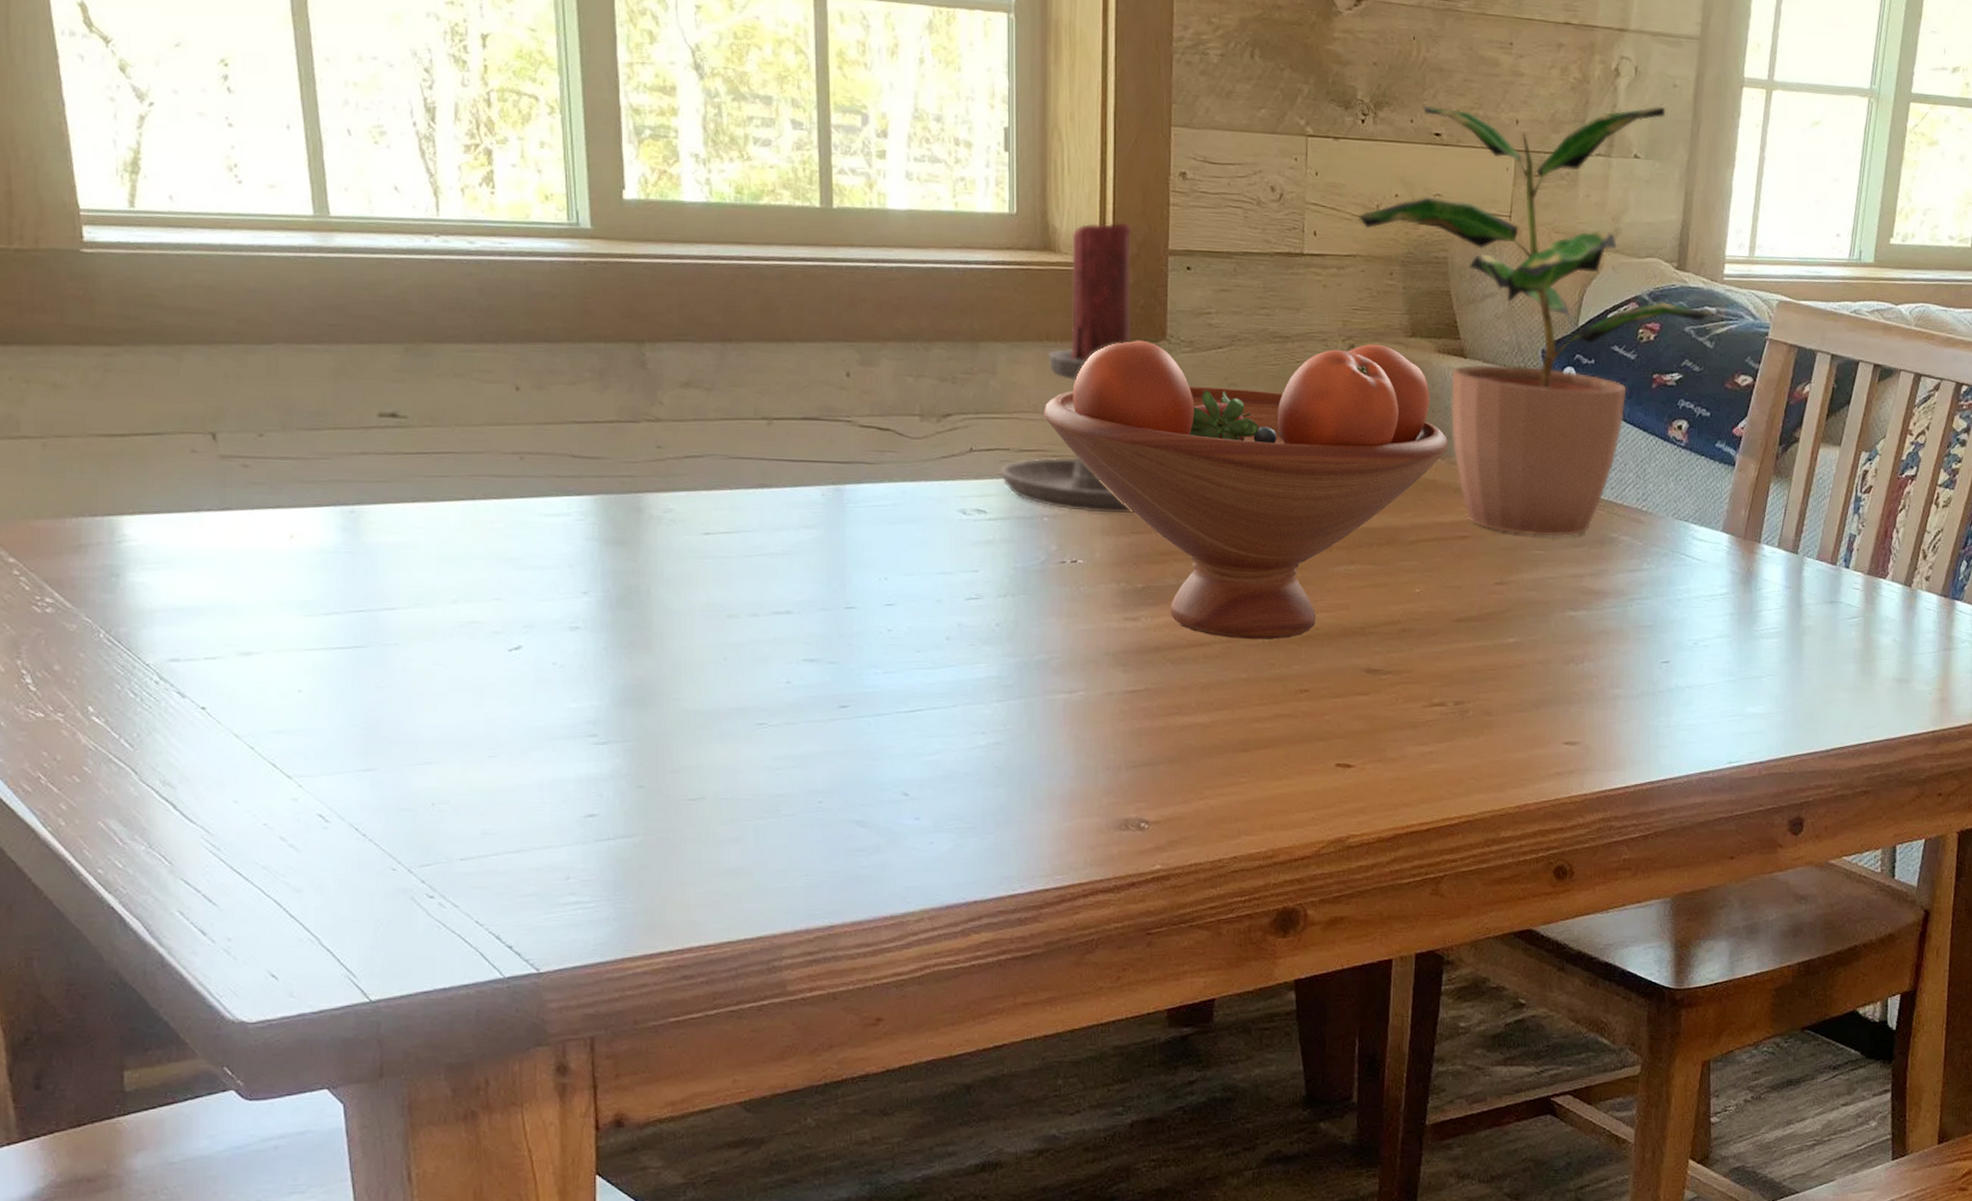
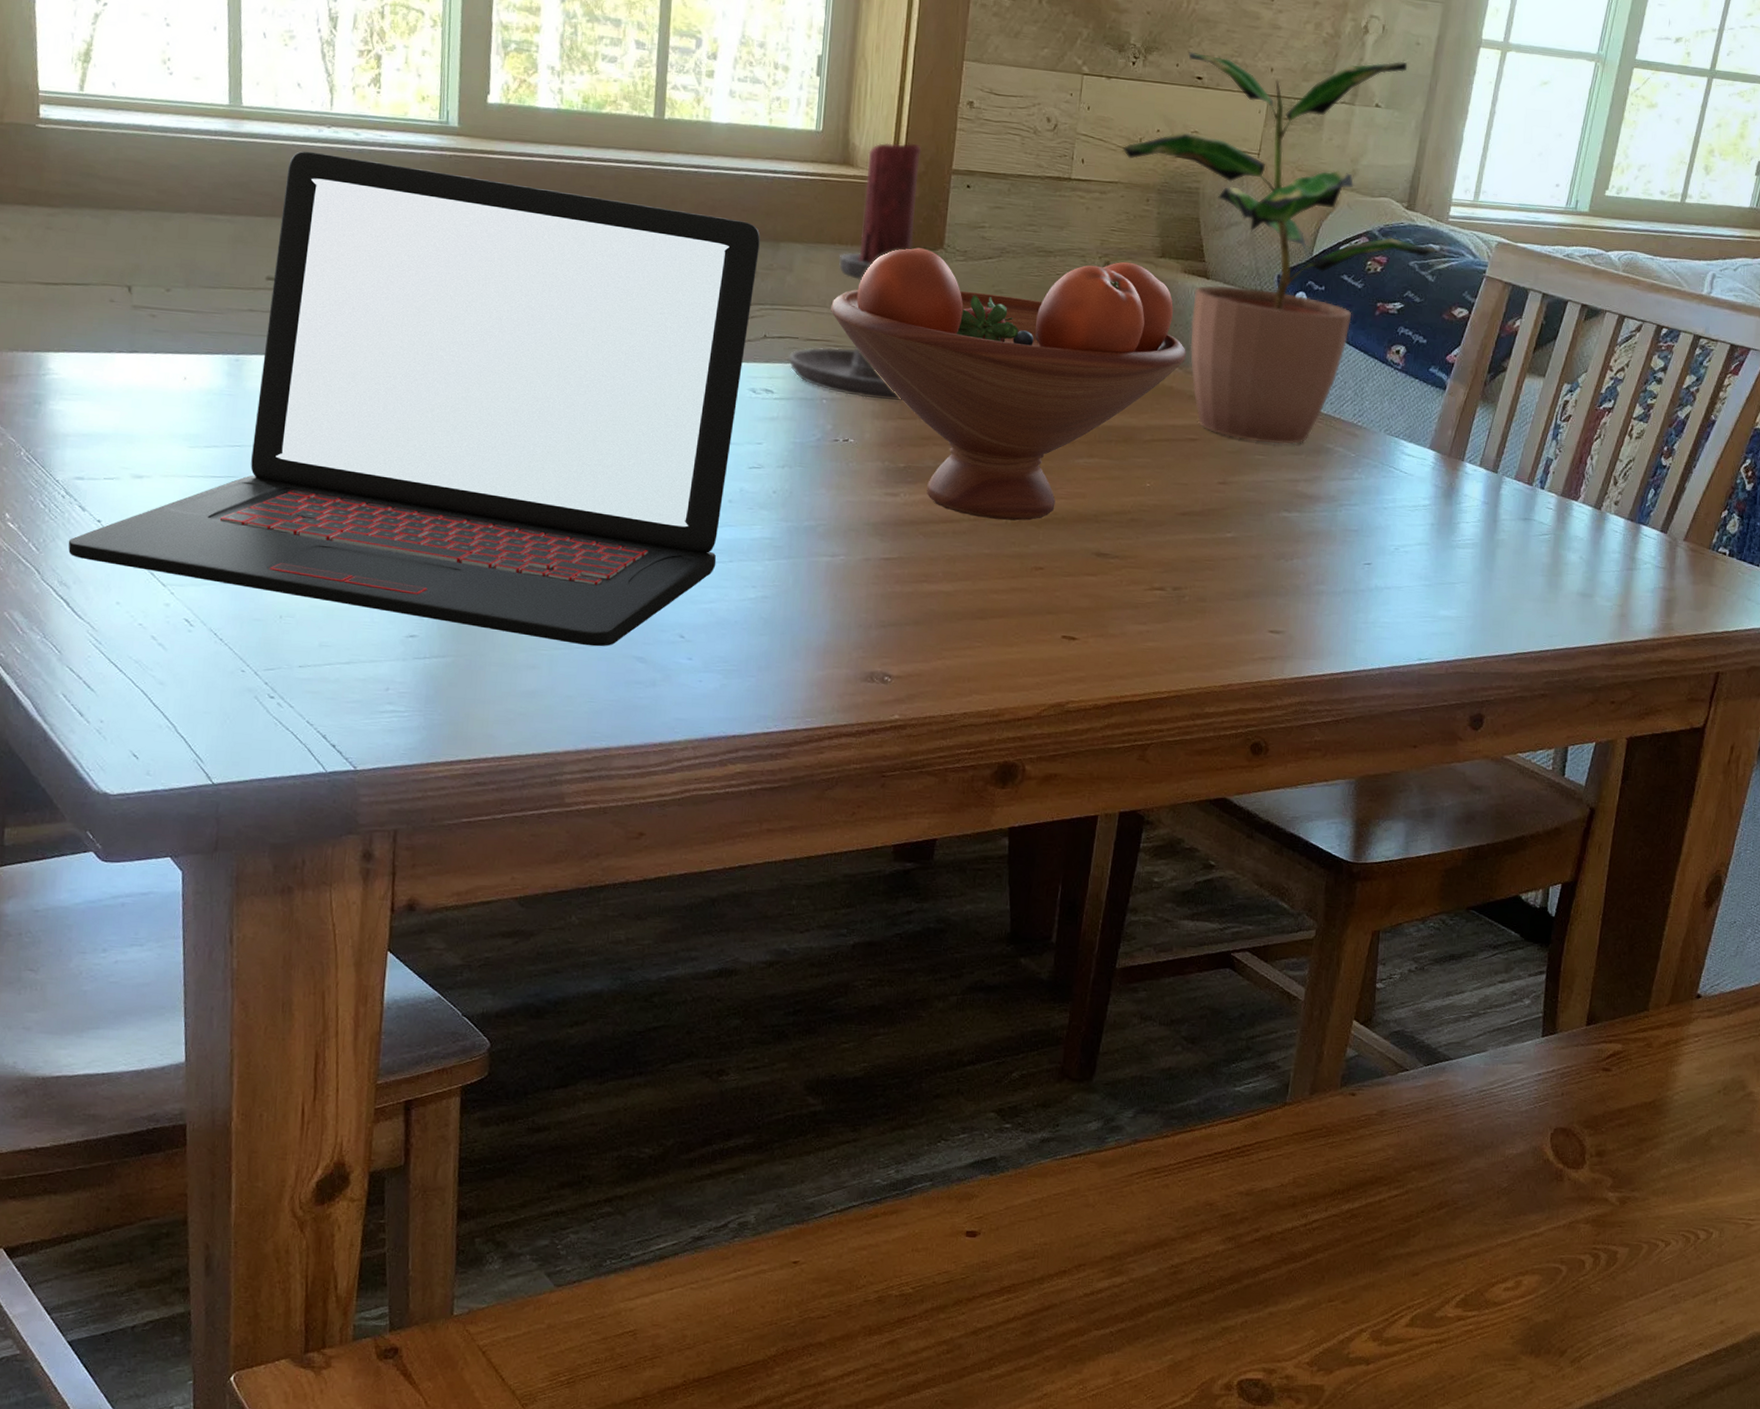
laptop: none [168,265,956,813] -> present [68,151,760,647]

